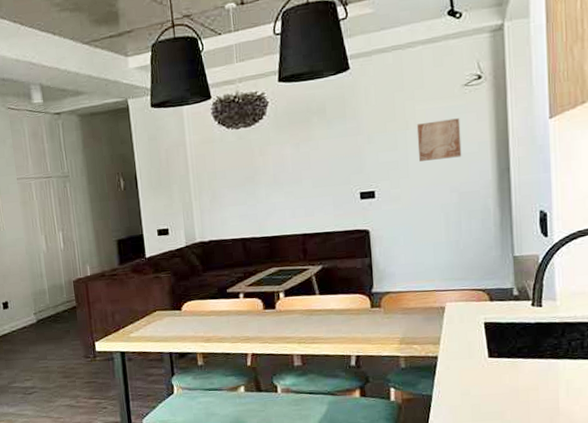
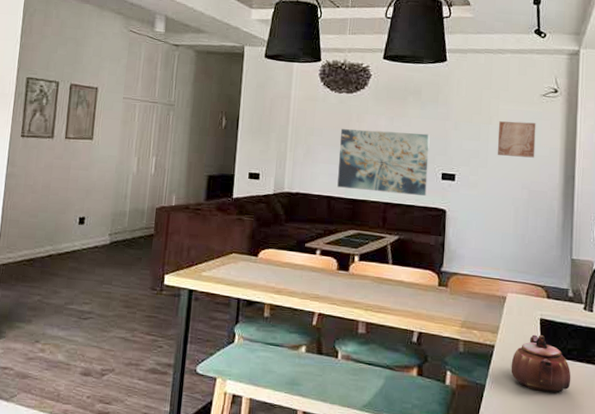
wall art: none [244,153,346,228] -> present [337,129,430,196]
teapot: none [457,338,524,393] -> present [511,334,571,394]

